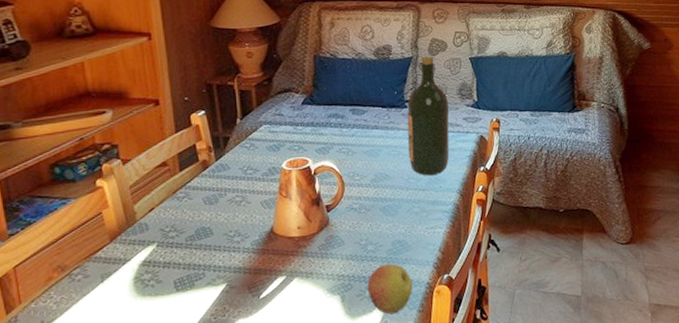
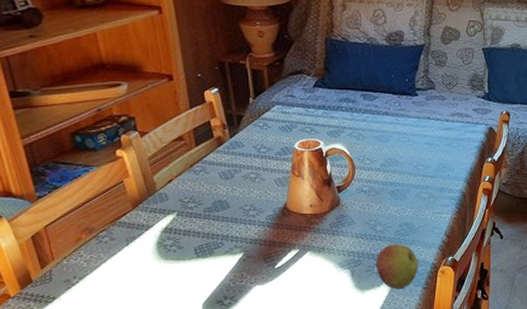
wine bottle: present [407,56,450,176] -> none [418,44,460,164]

